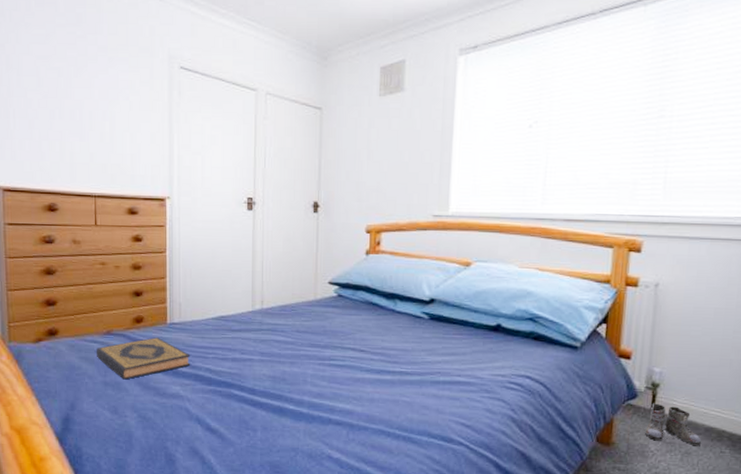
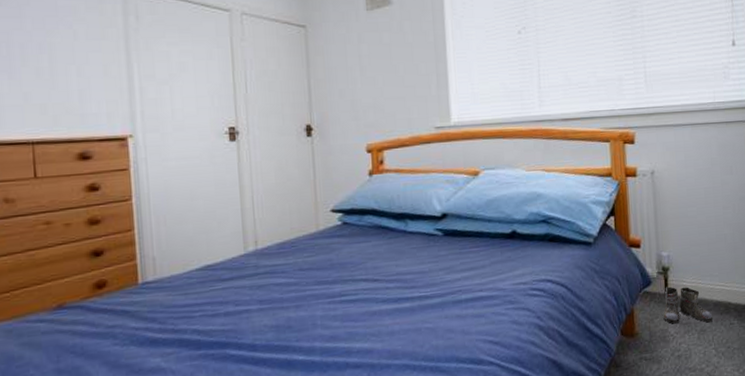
hardback book: present [95,337,191,380] -> none [43,303,173,362]

